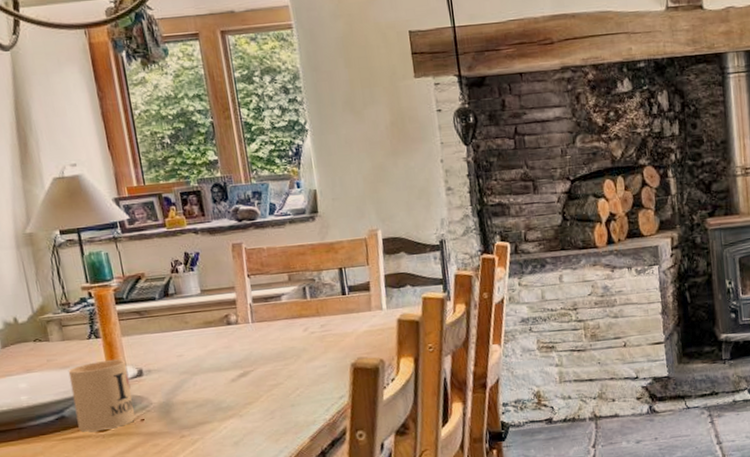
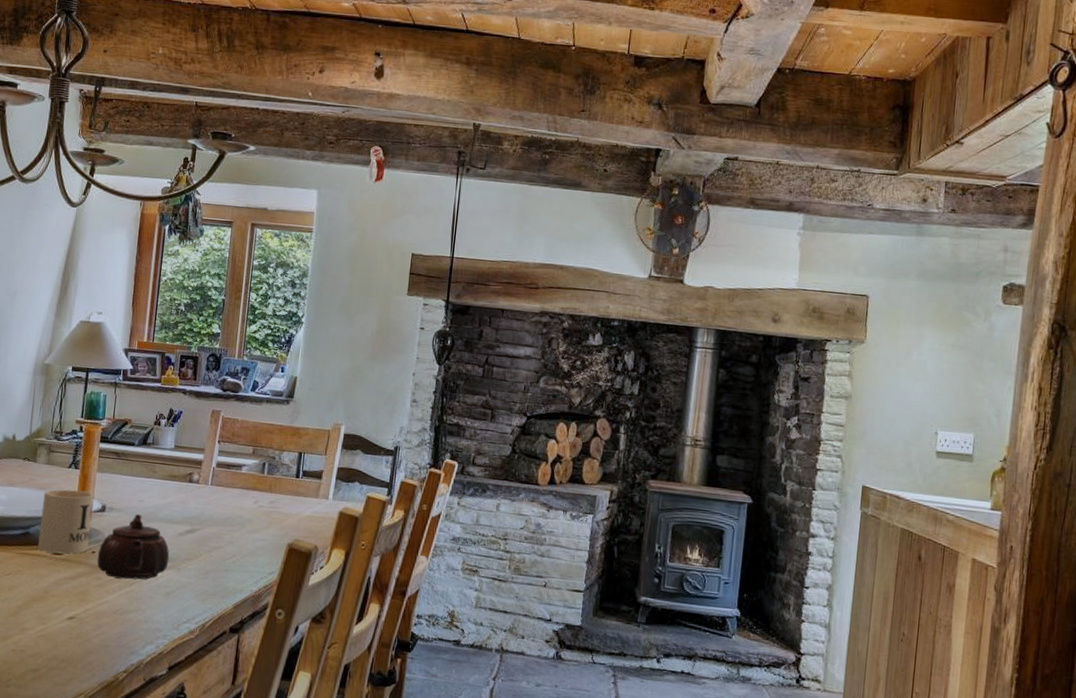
teapot: none [147,369,229,441] -> present [97,513,170,580]

